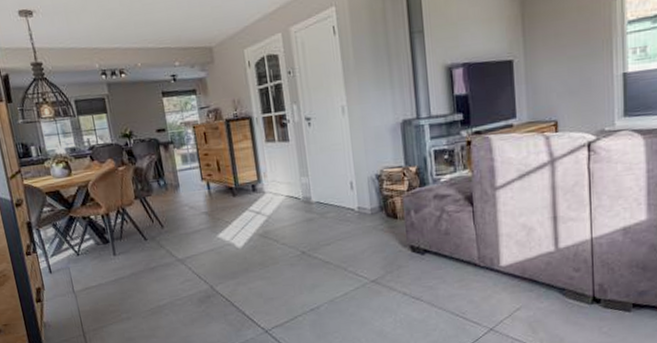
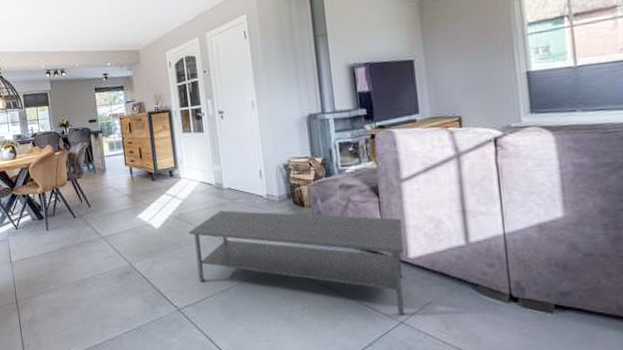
coffee table: none [275,225,496,323] -> present [189,210,404,316]

